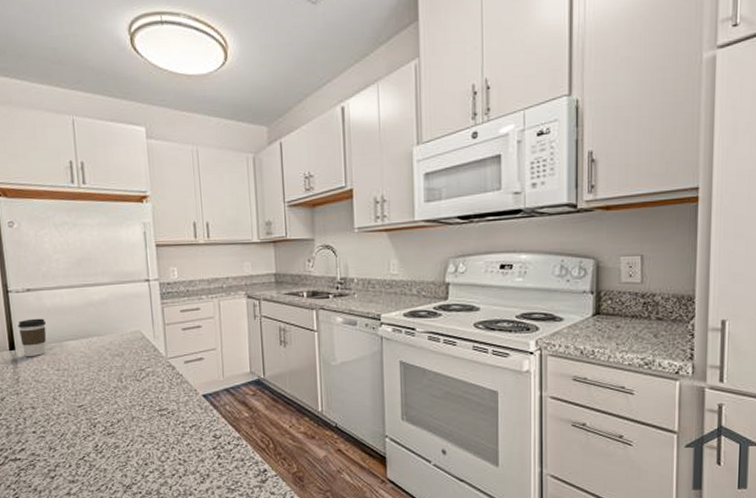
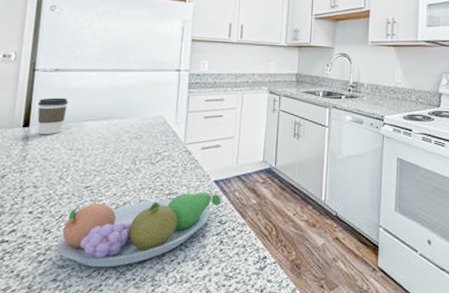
fruit bowl: none [64,406,213,482] -> present [57,192,221,268]

